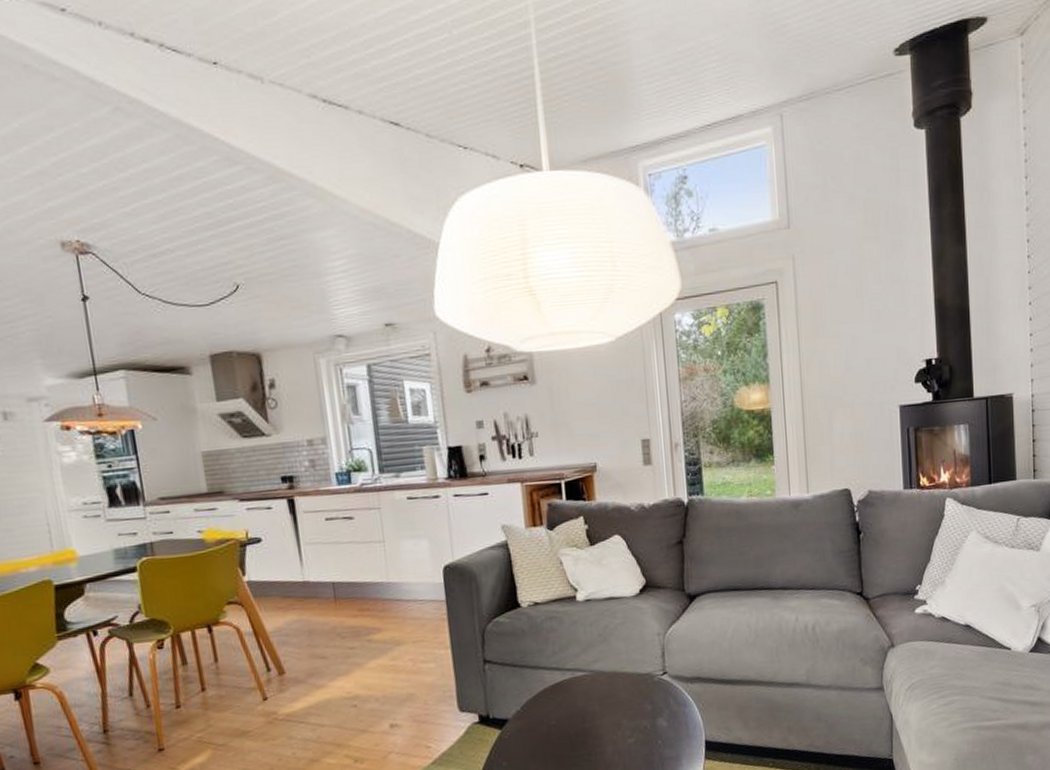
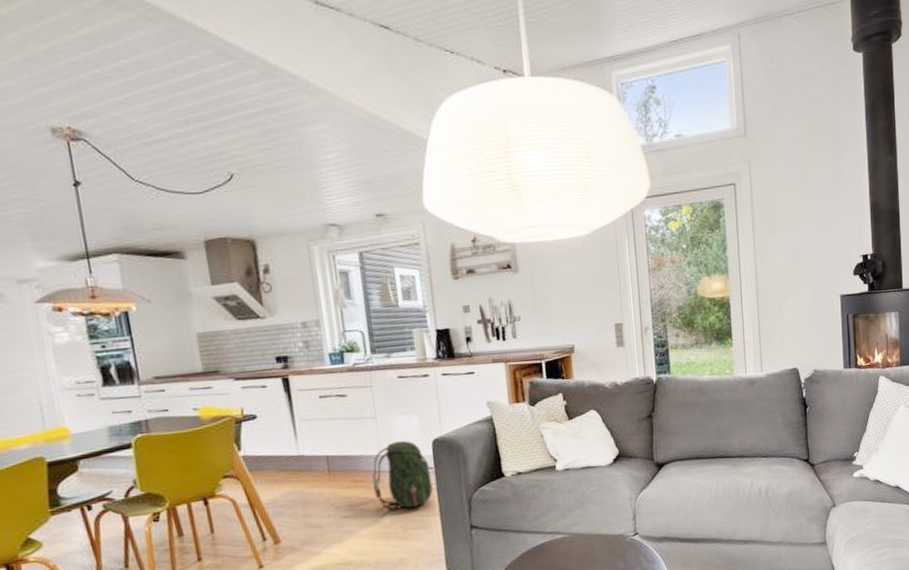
backpack: none [380,567,446,643] -> present [372,440,435,511]

